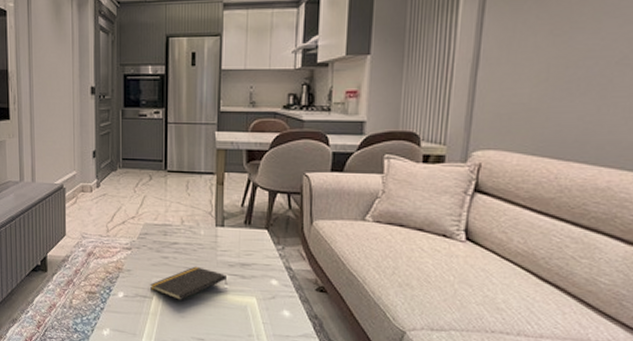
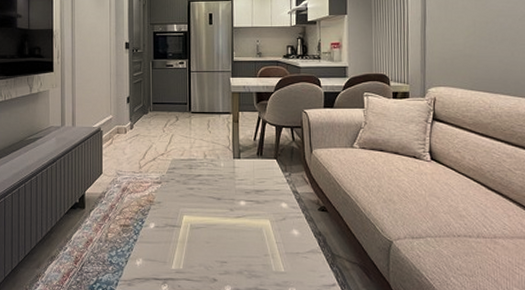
notepad: present [149,266,228,300] -> none [177,195,245,227]

